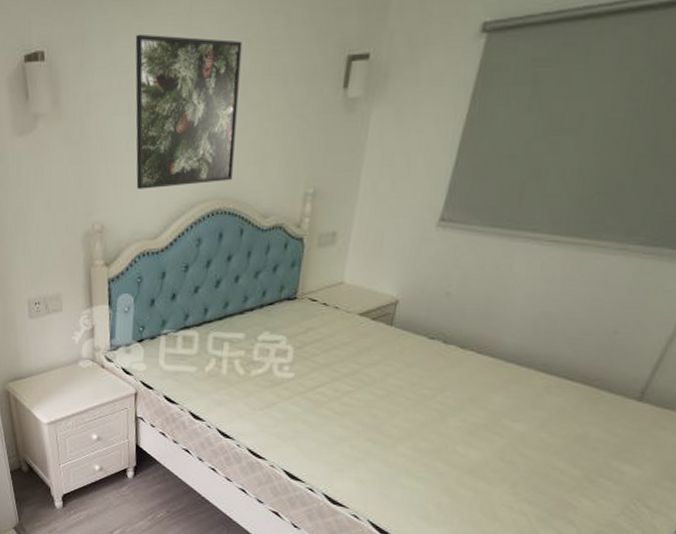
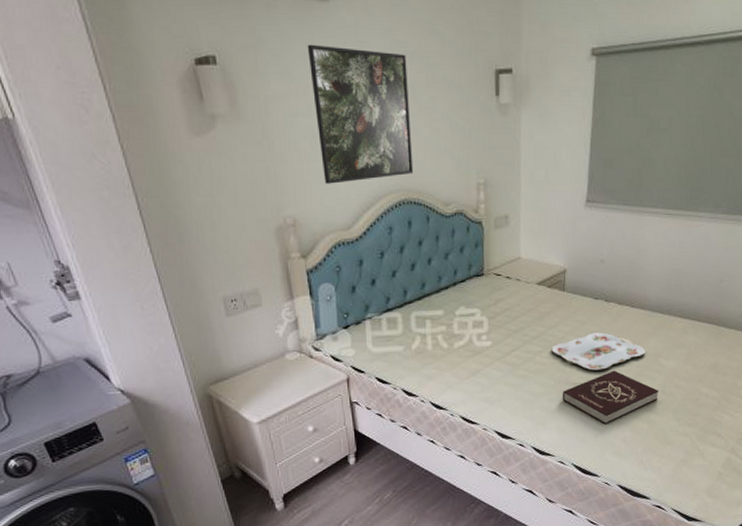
serving tray: none [364,378,488,422] -> present [551,332,646,371]
book: none [368,424,496,485] -> present [562,370,659,425]

